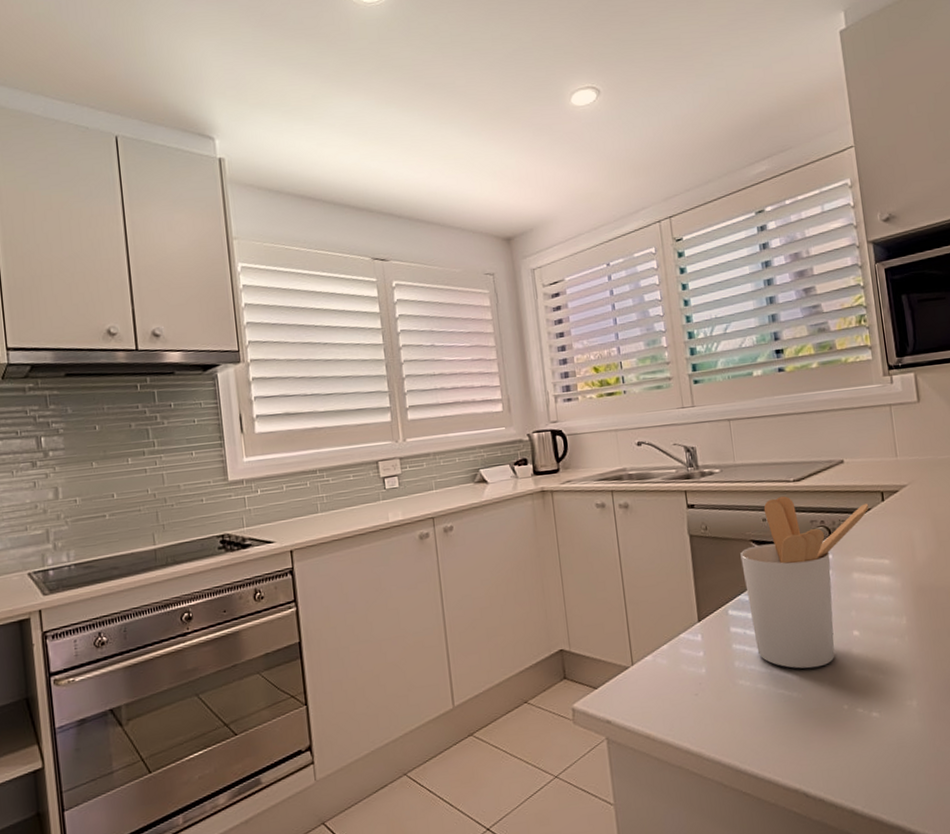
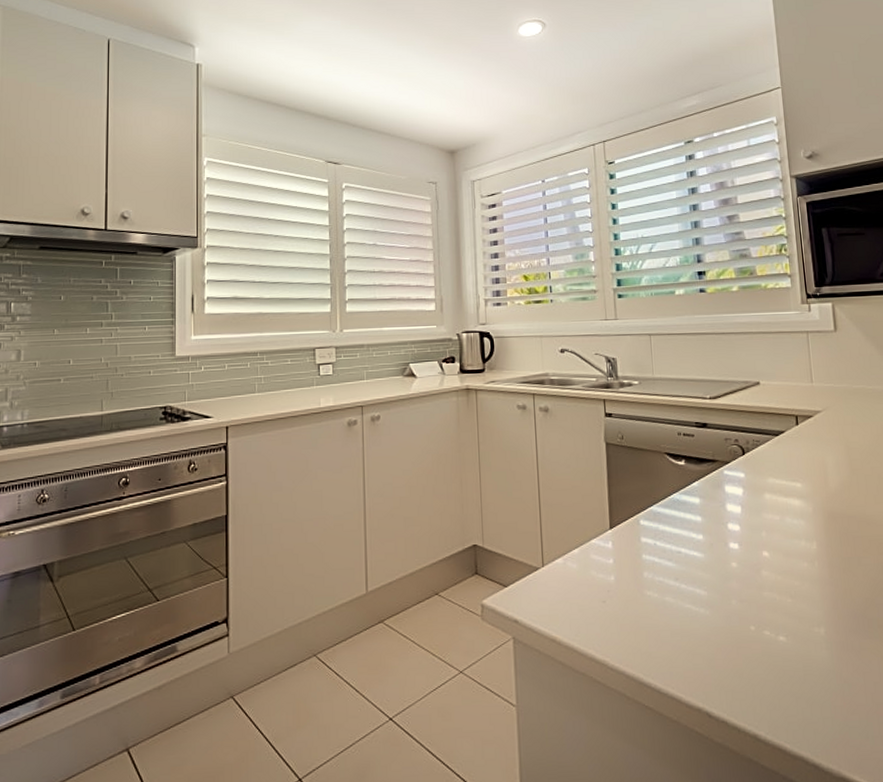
utensil holder: present [740,496,869,669] -> none [654,412,783,586]

